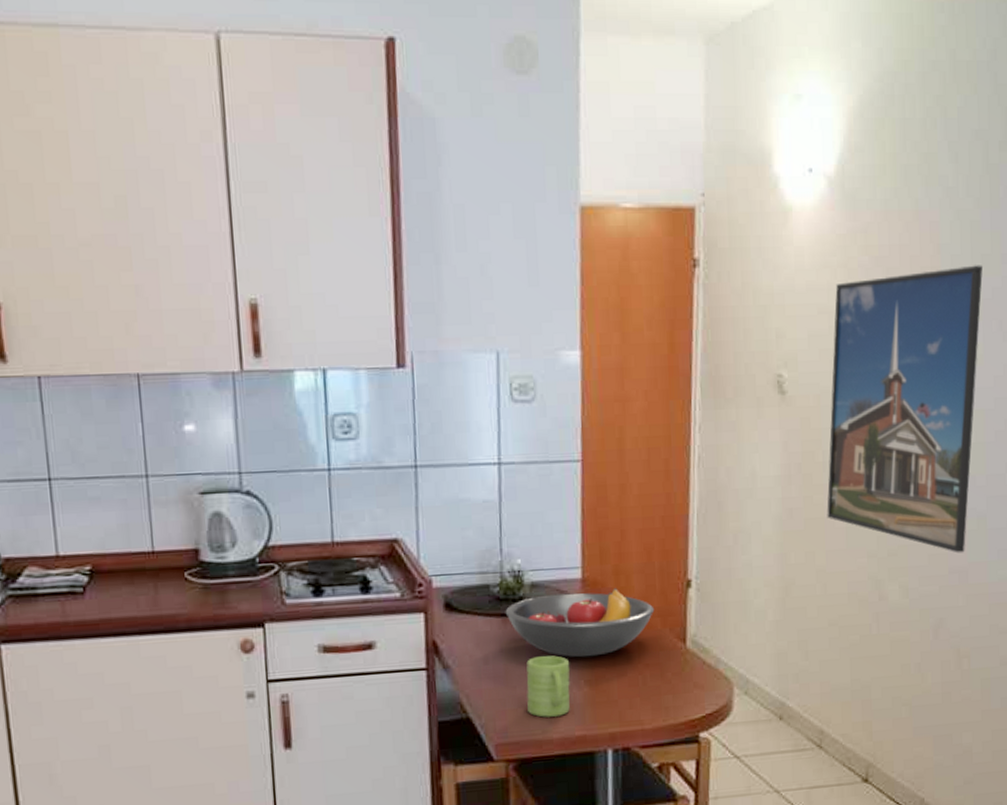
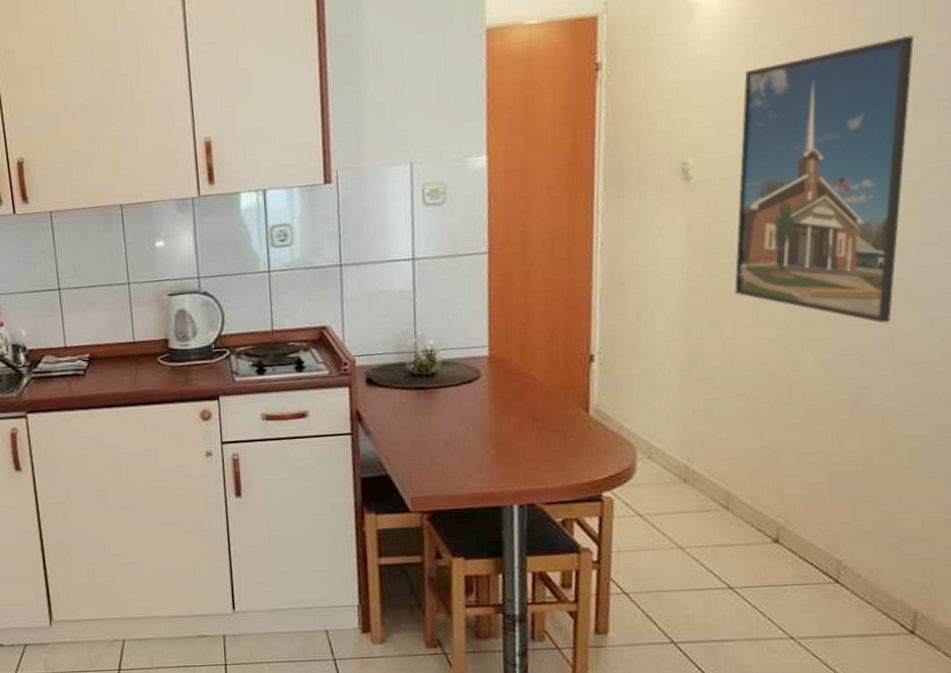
fruit bowl: present [505,588,655,658] -> none [419,364,558,425]
mug: present [526,655,571,718] -> none [438,423,479,476]

